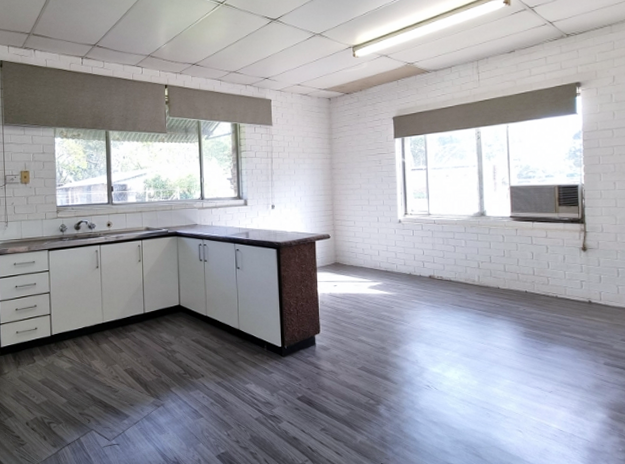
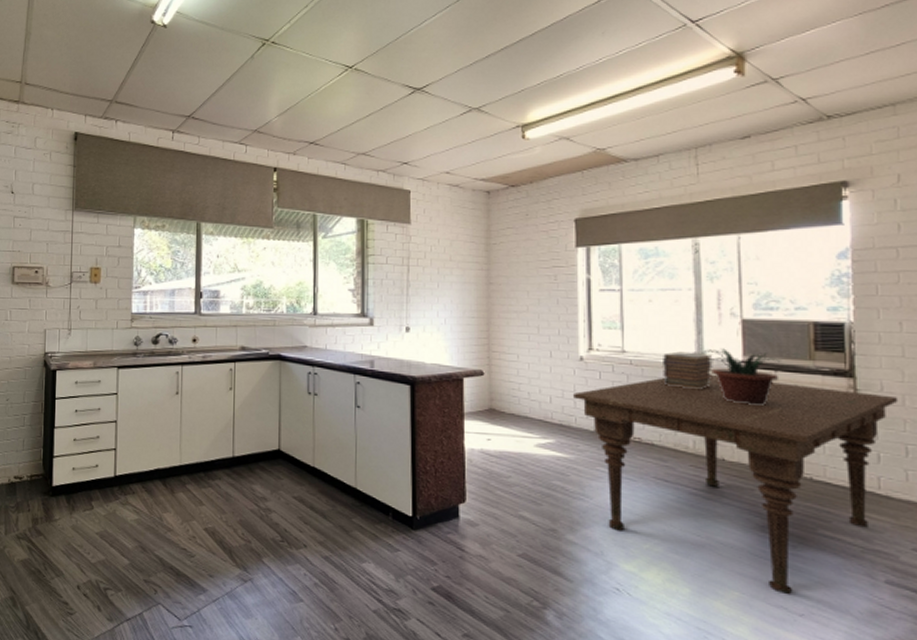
dining table: none [395,227,613,379] -> present [574,374,899,595]
book stack: none [457,212,491,239] -> present [663,351,713,390]
potted plant: none [486,208,537,248] -> present [706,348,781,406]

